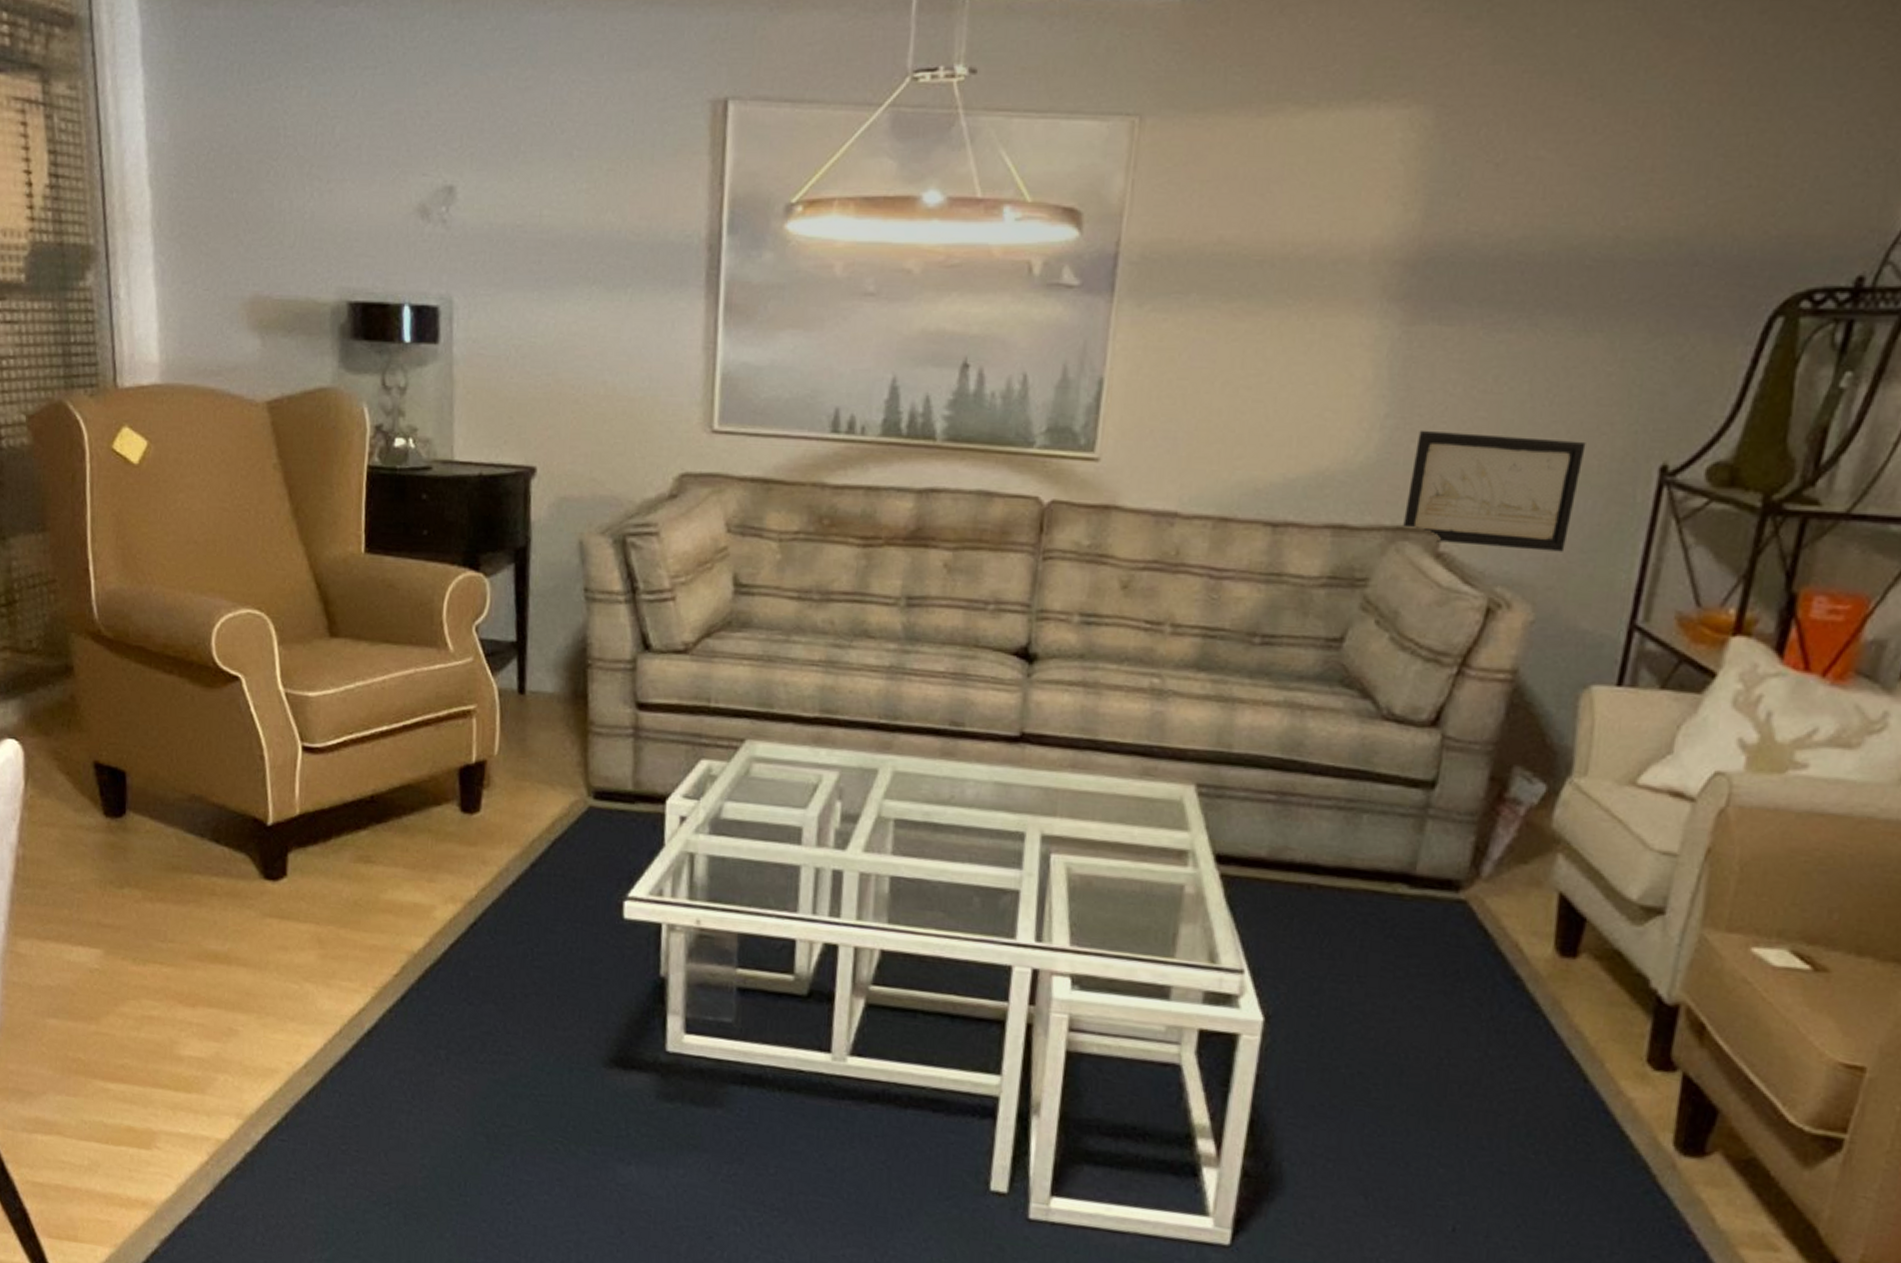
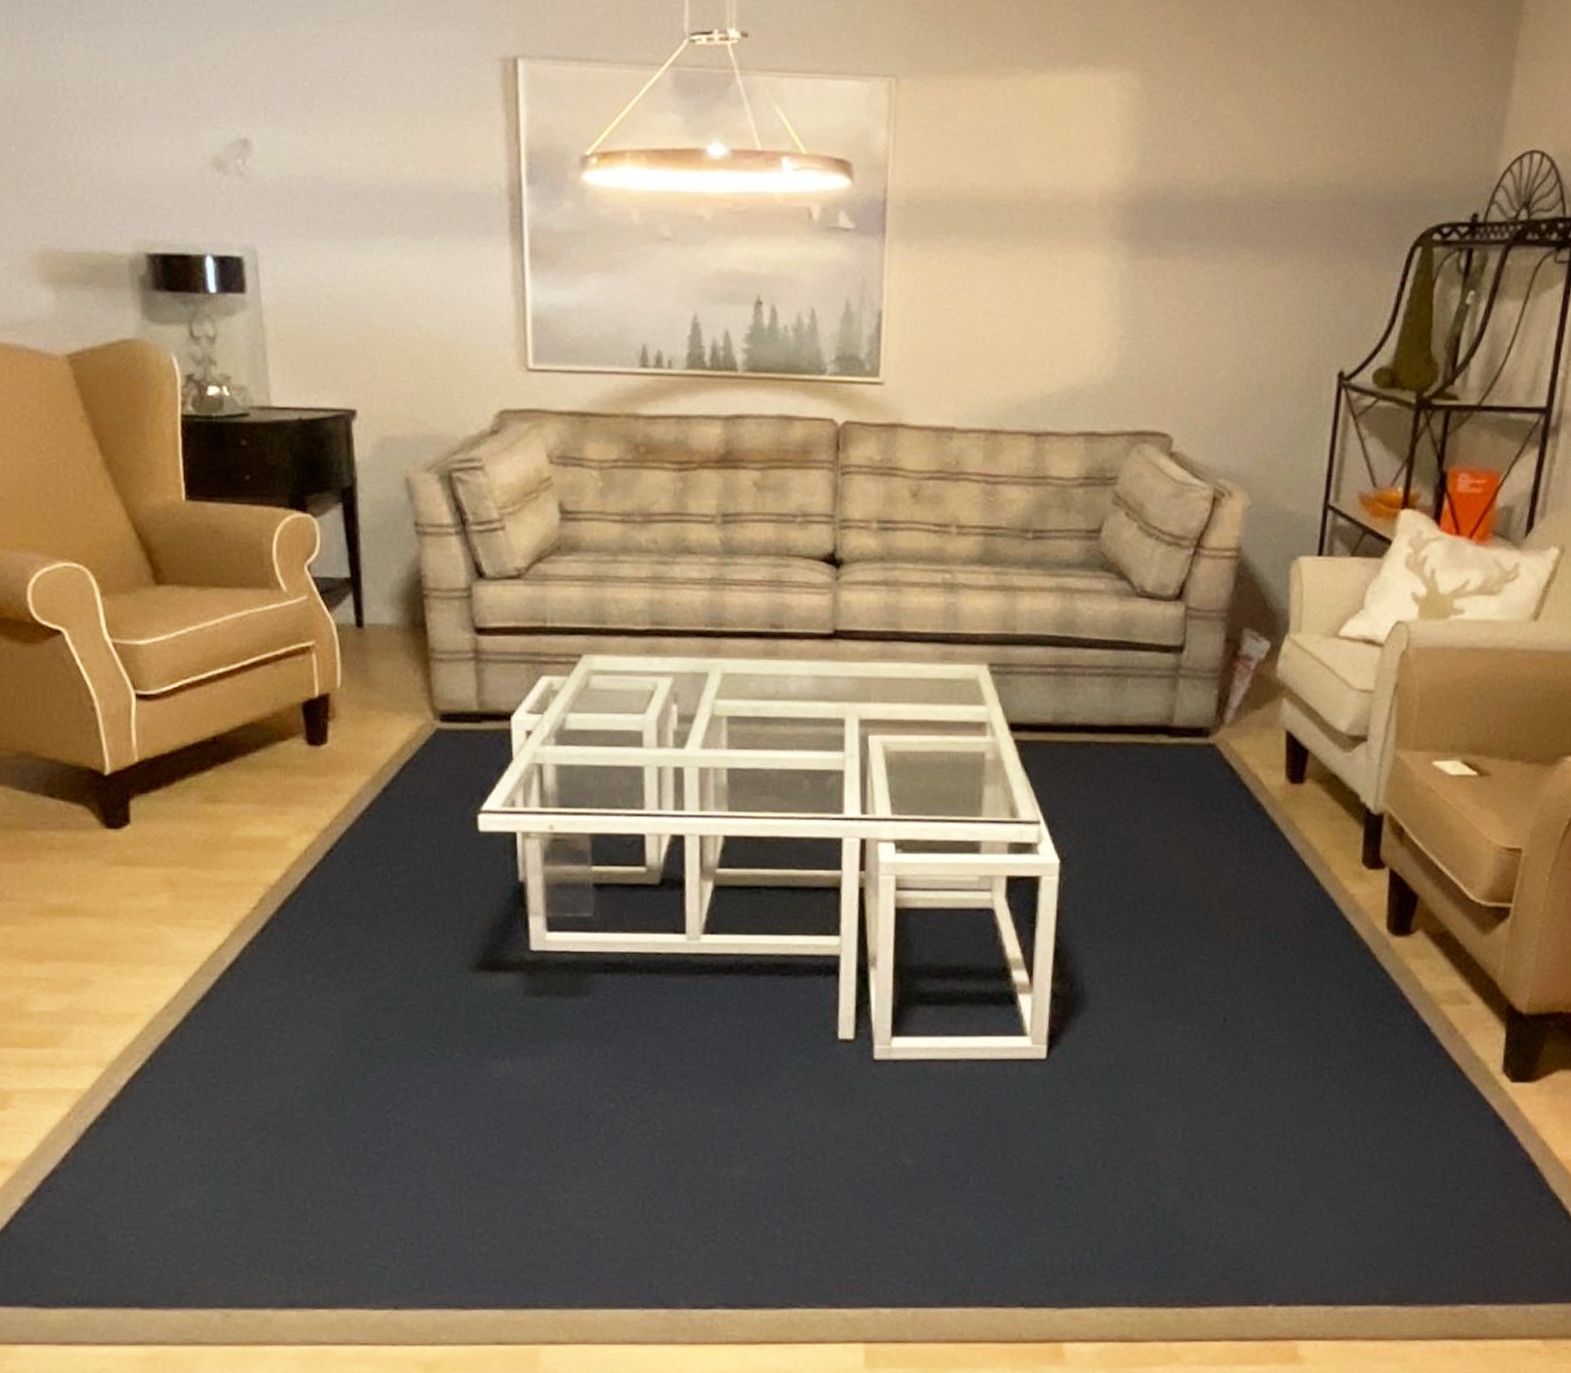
wall art: present [1403,430,1586,552] -> none [1142,348,1280,447]

